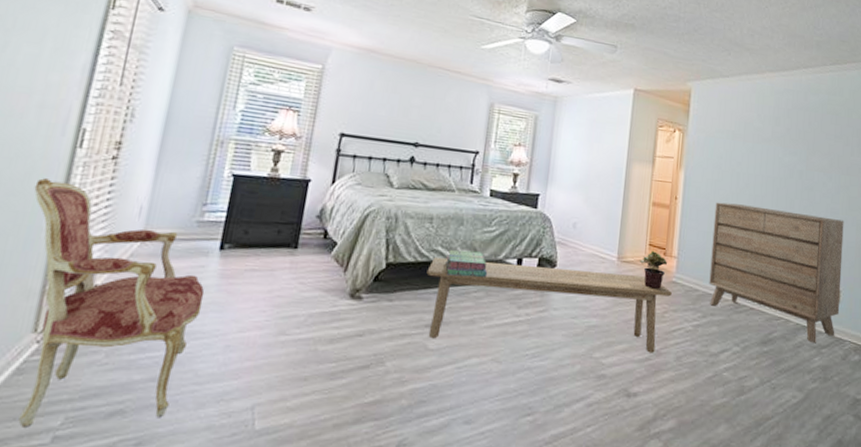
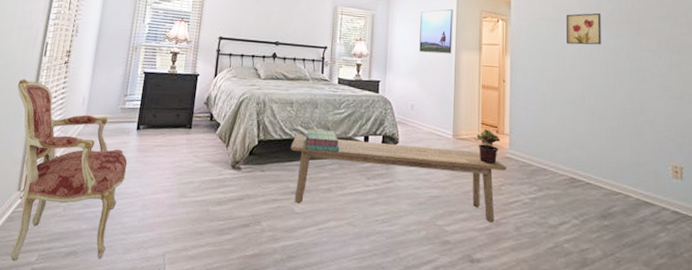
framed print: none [586,114,628,166] -> present [419,9,453,54]
dresser: present [709,202,844,344] -> none [542,83,683,219]
wall art: none [743,127,779,163] -> present [567,13,601,45]

